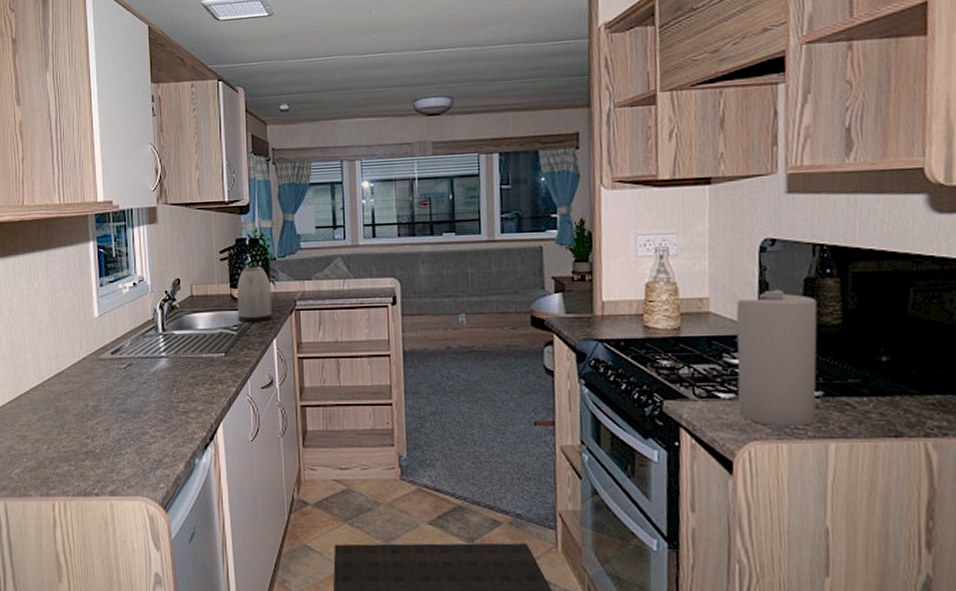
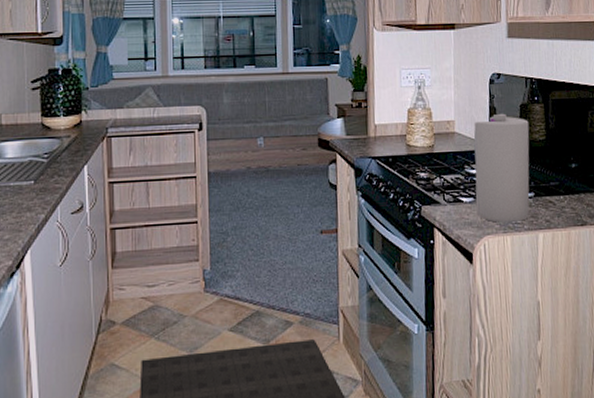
kettle: present [237,265,273,322] -> none [48,94,85,150]

